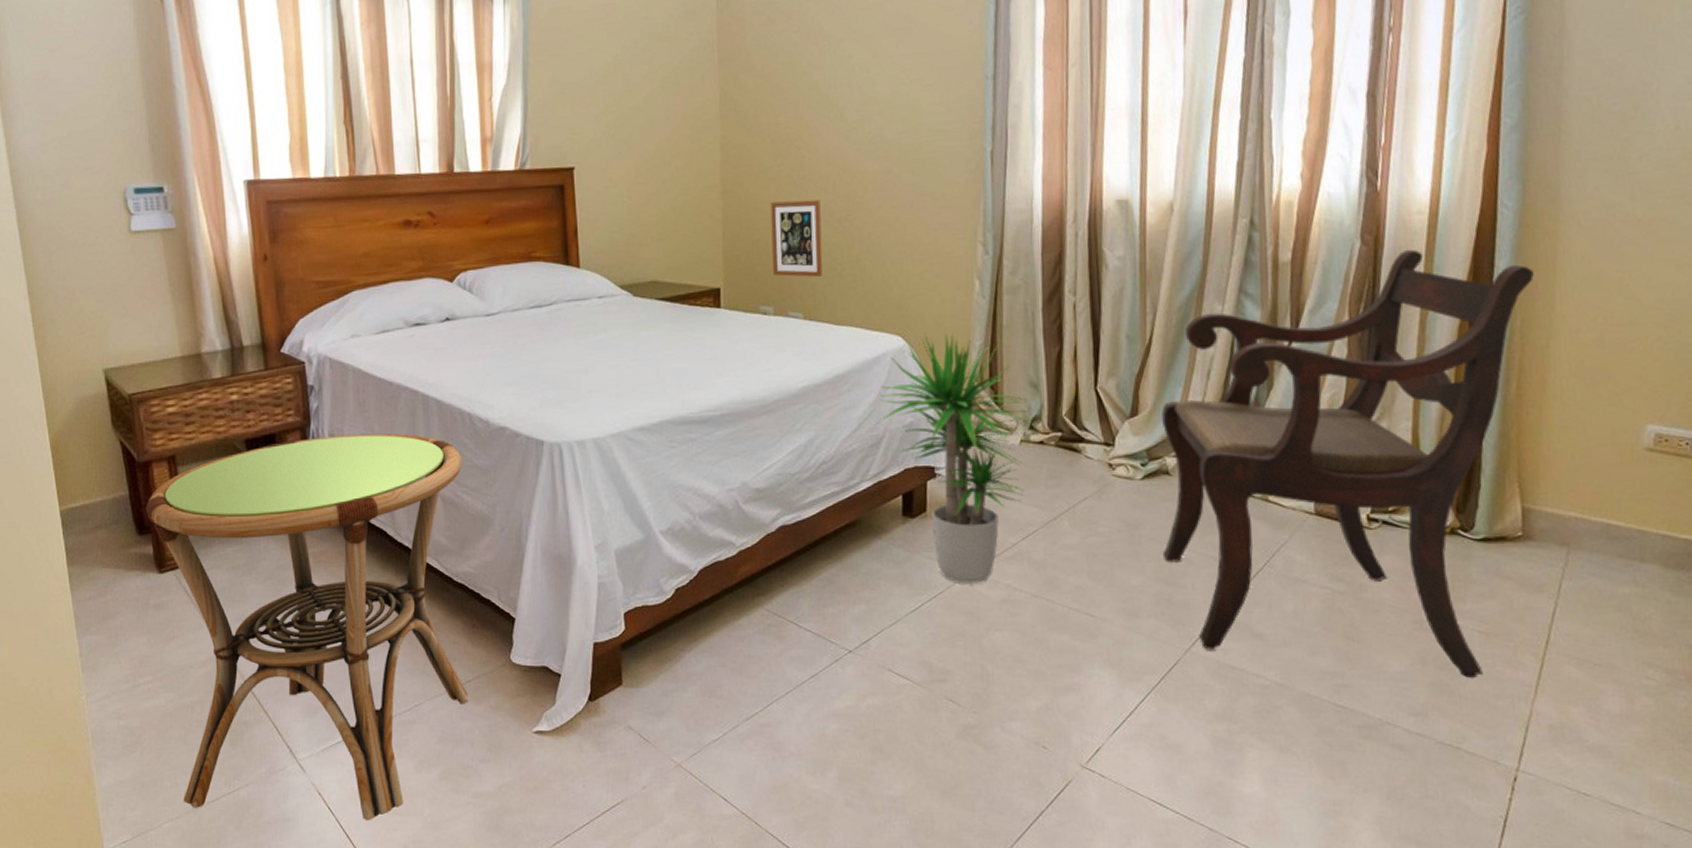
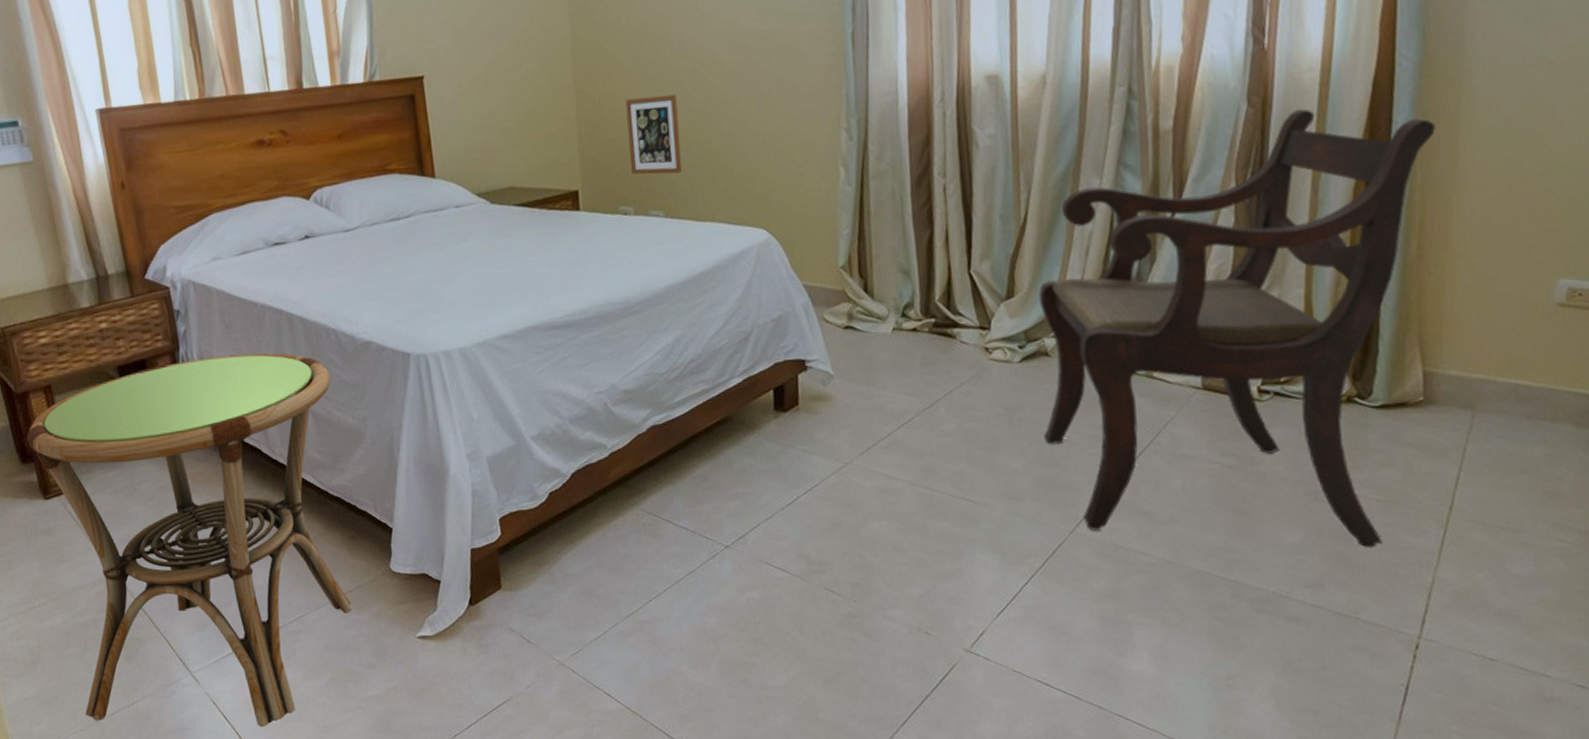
potted plant: present [878,332,1032,584] -> none [745,222,904,475]

